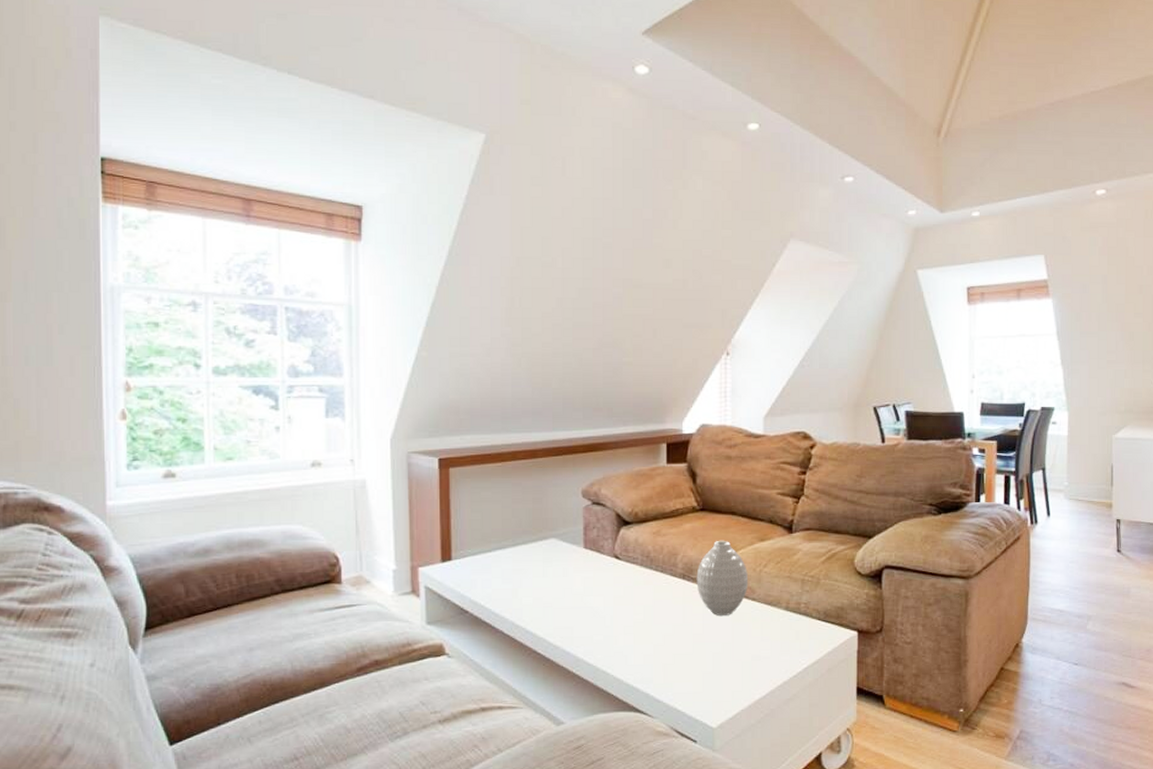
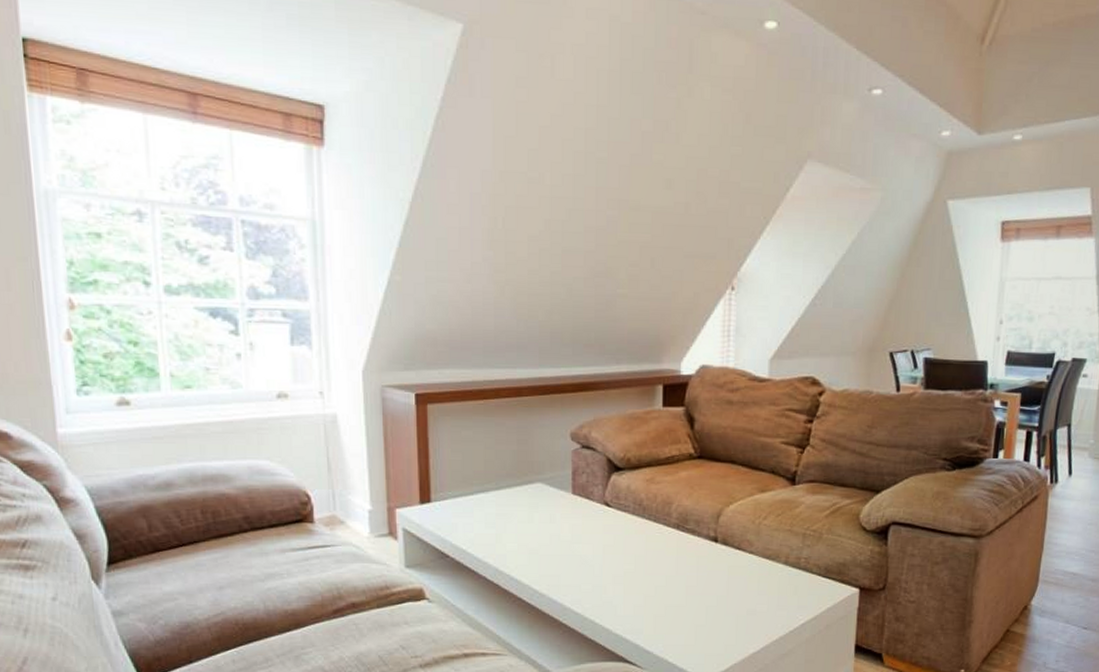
vase: present [696,540,749,616] -> none [691,490,747,568]

